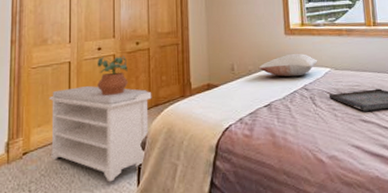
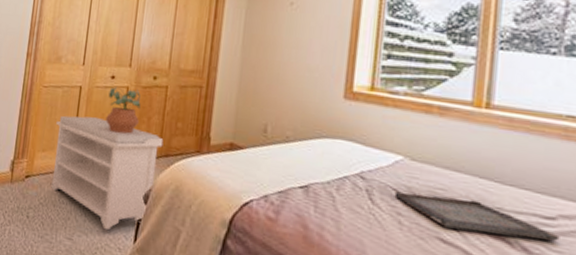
pillow: present [258,53,318,77] -> none [299,125,387,158]

